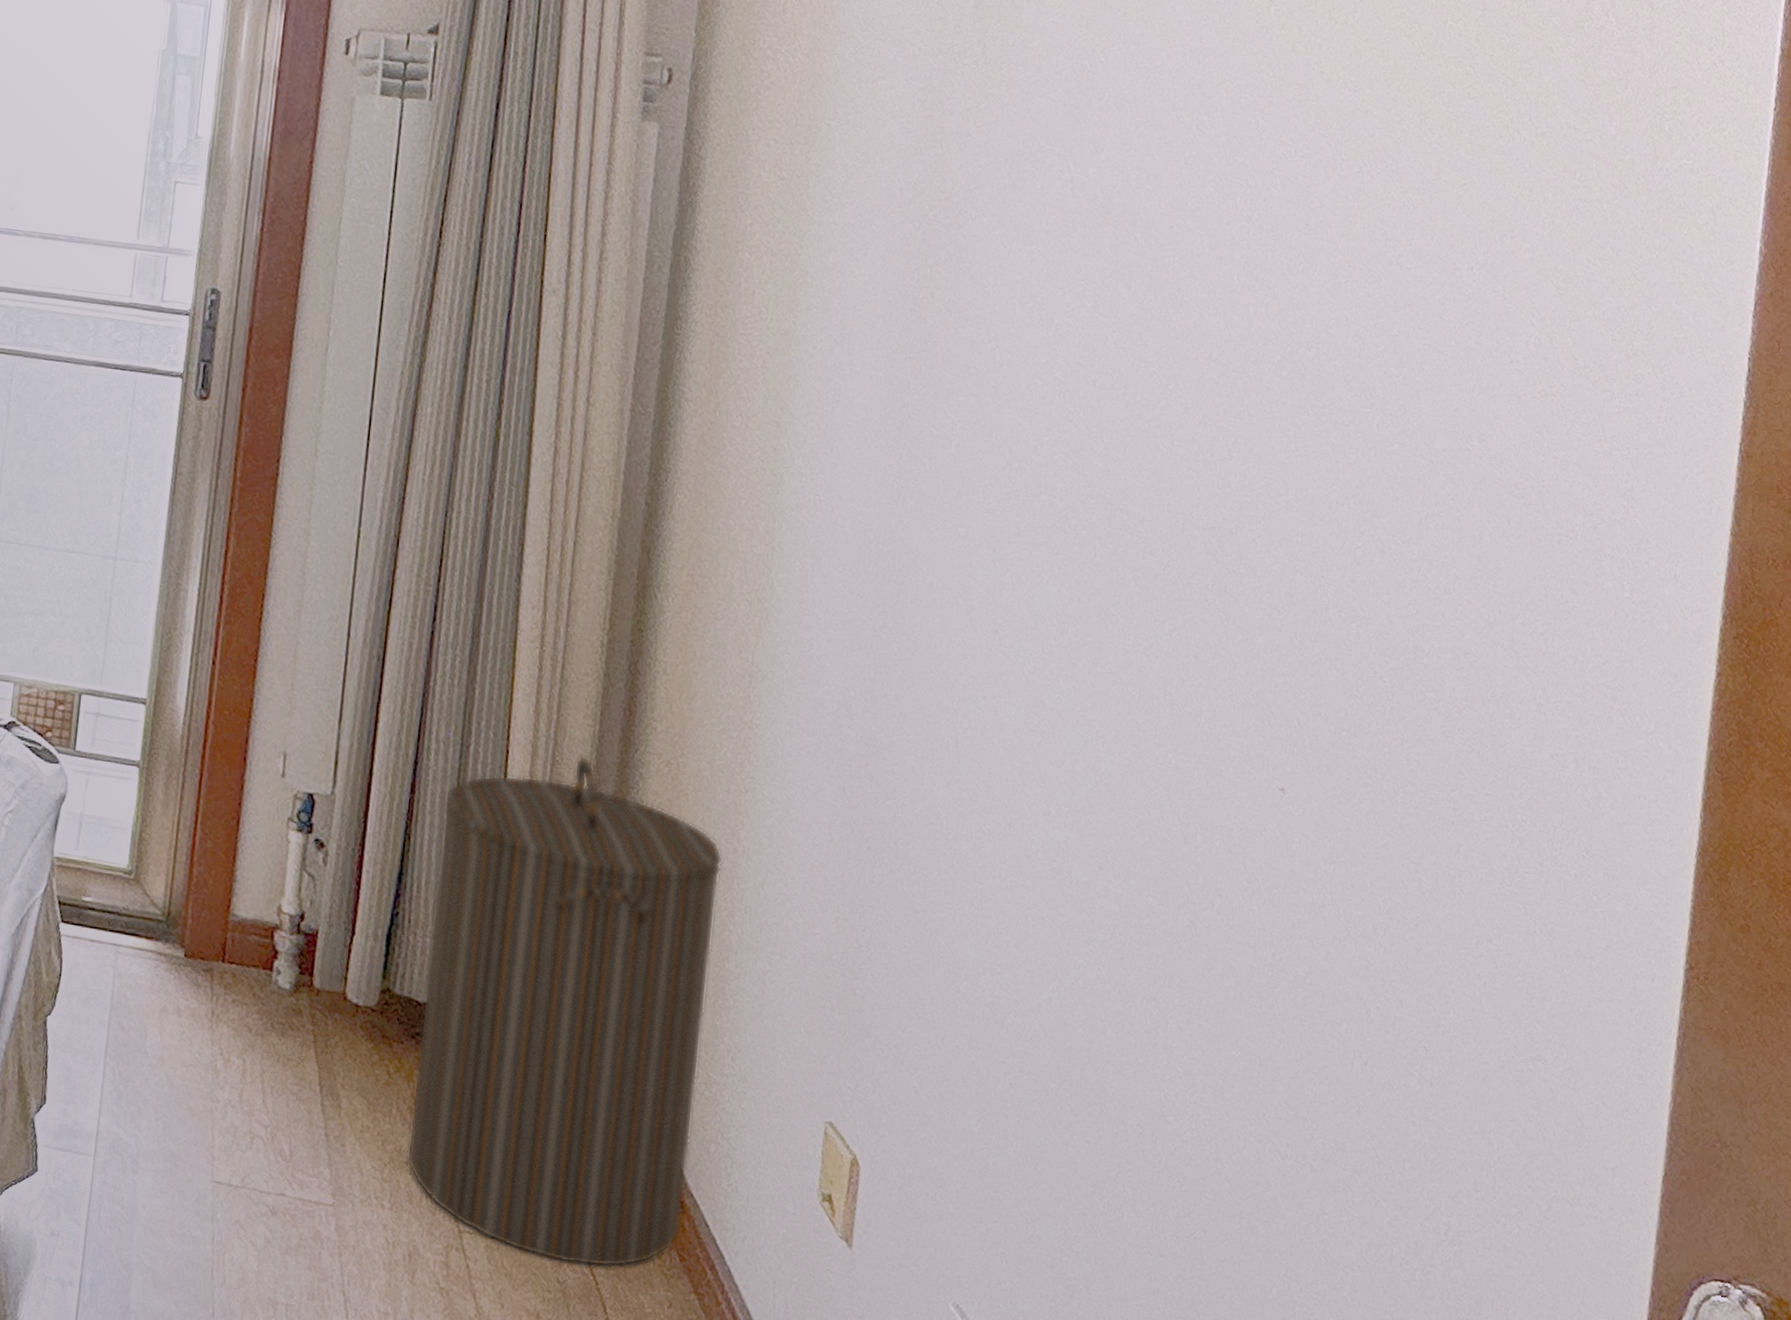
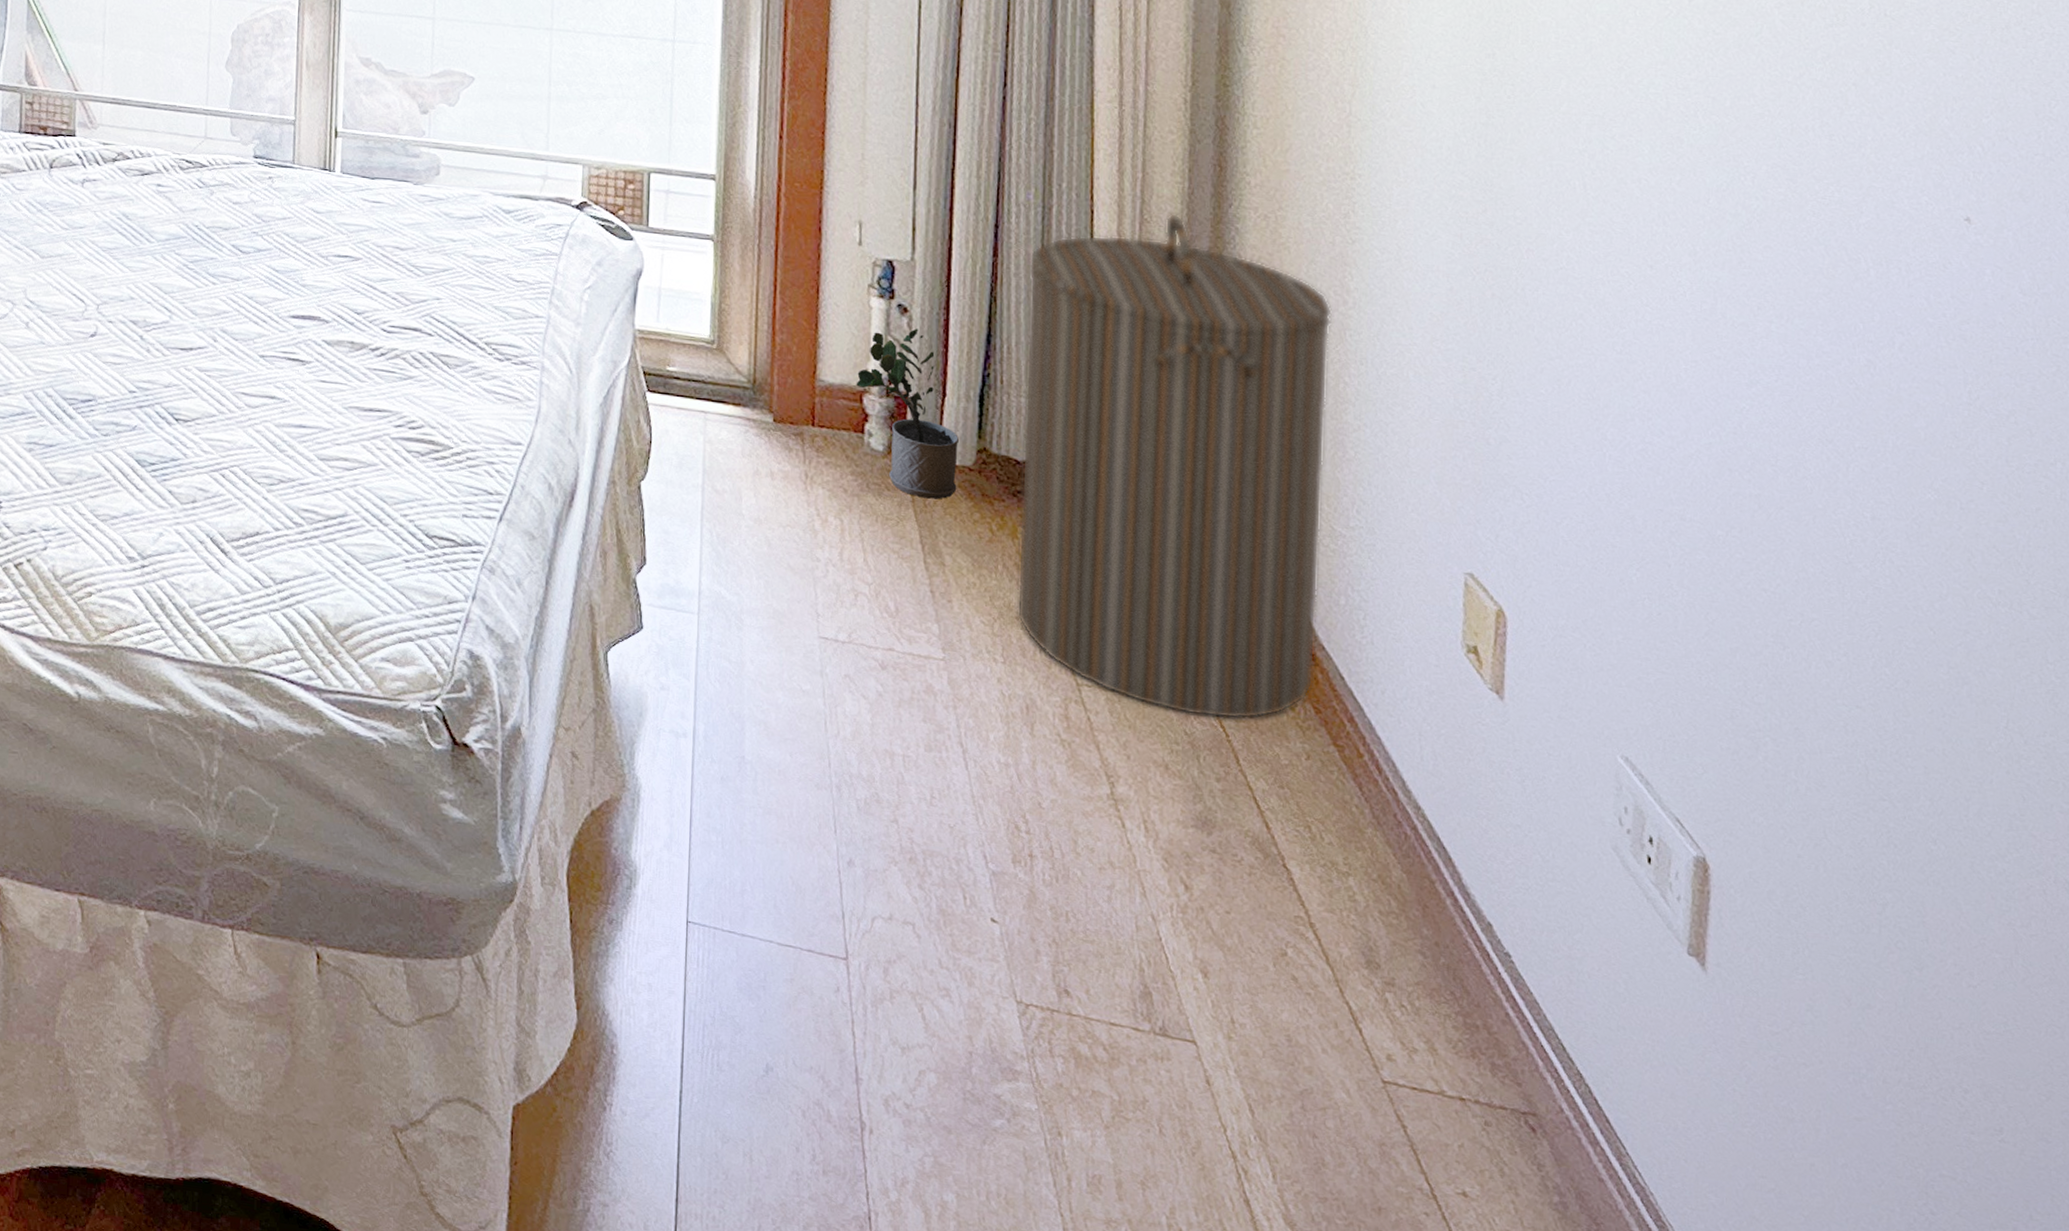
potted plant: none [268,864,364,1040] -> present [856,328,959,499]

